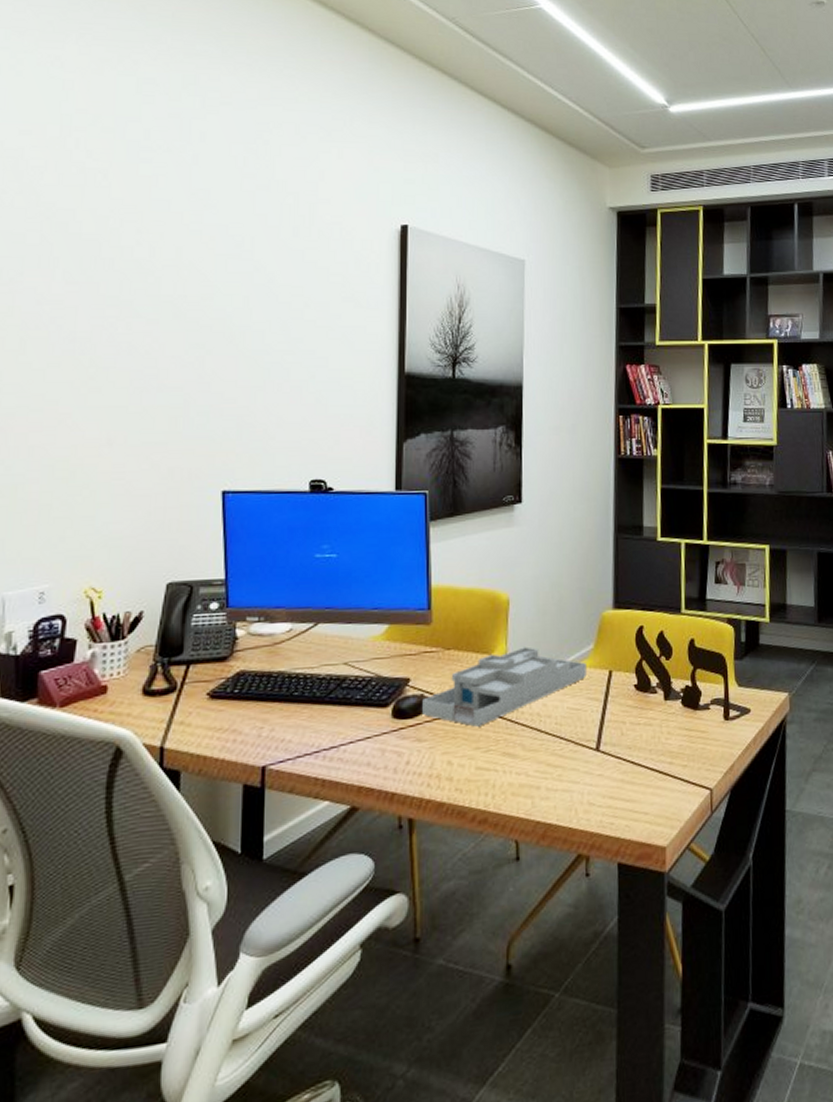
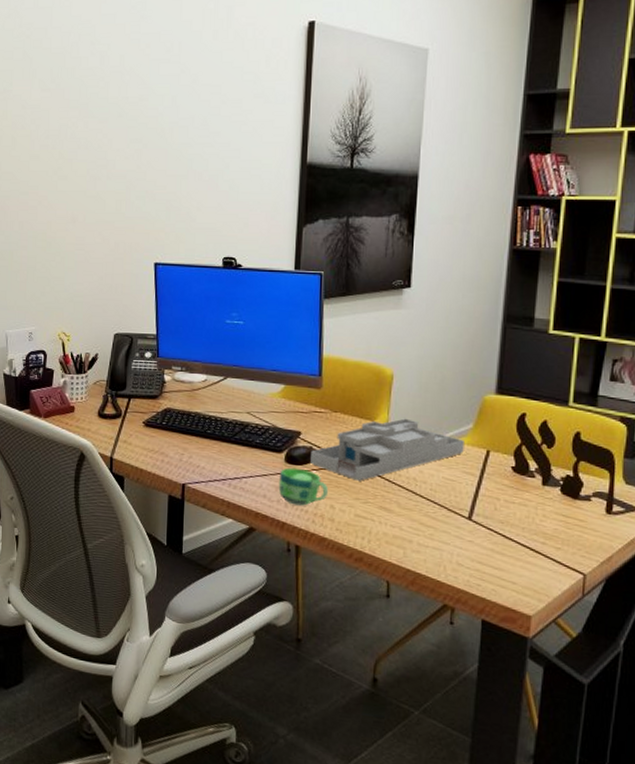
cup: none [385,722,445,769] -> present [278,467,329,506]

